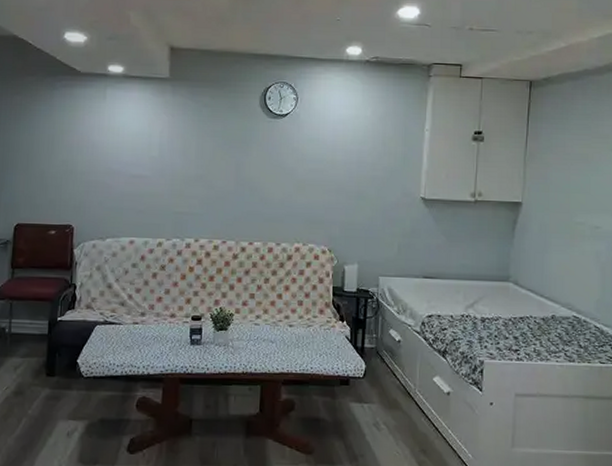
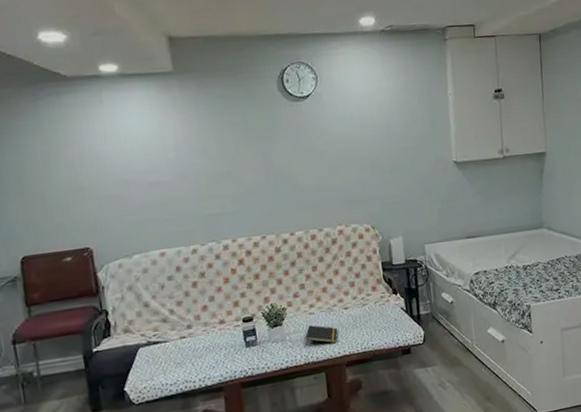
notepad: none [247,336,280,358] -> present [305,325,338,346]

